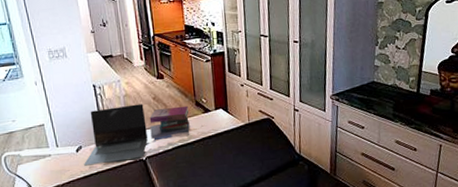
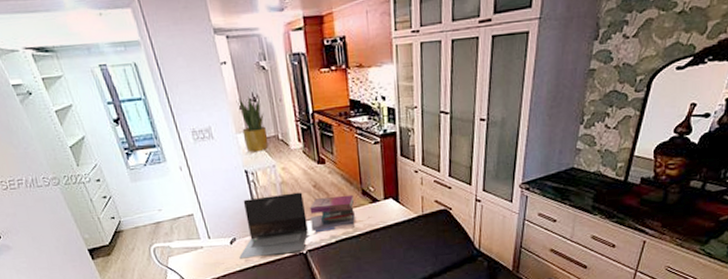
planter: none [88,22,115,69] -> present [236,96,269,153]

